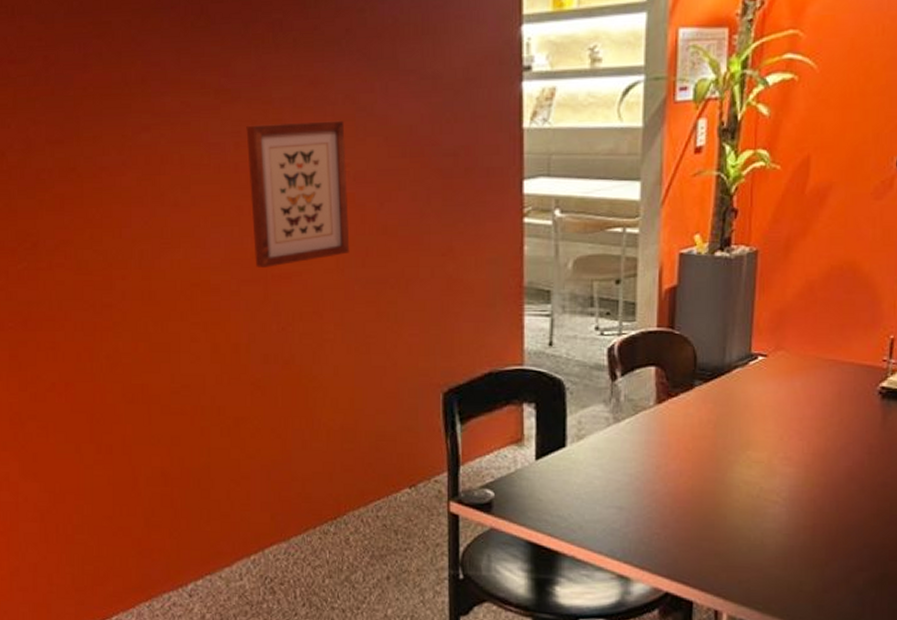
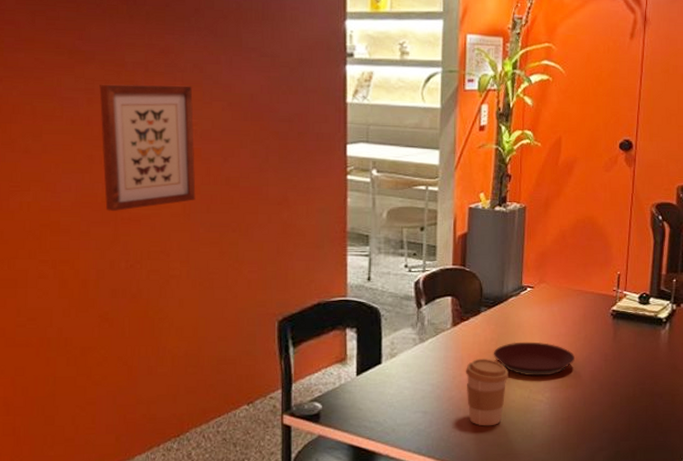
coffee cup: none [674,445,731,530] -> present [466,359,509,426]
plate: none [710,425,824,471] -> present [493,341,575,377]

